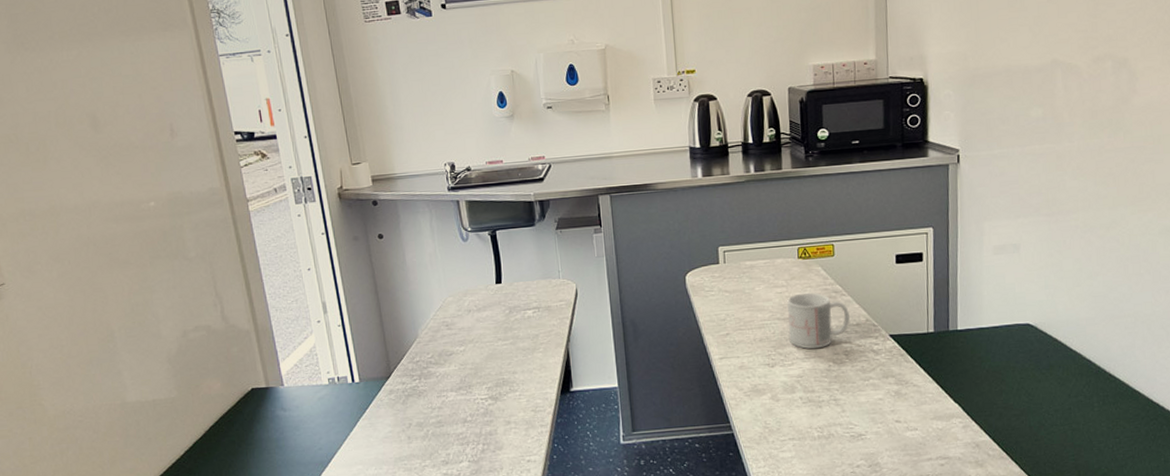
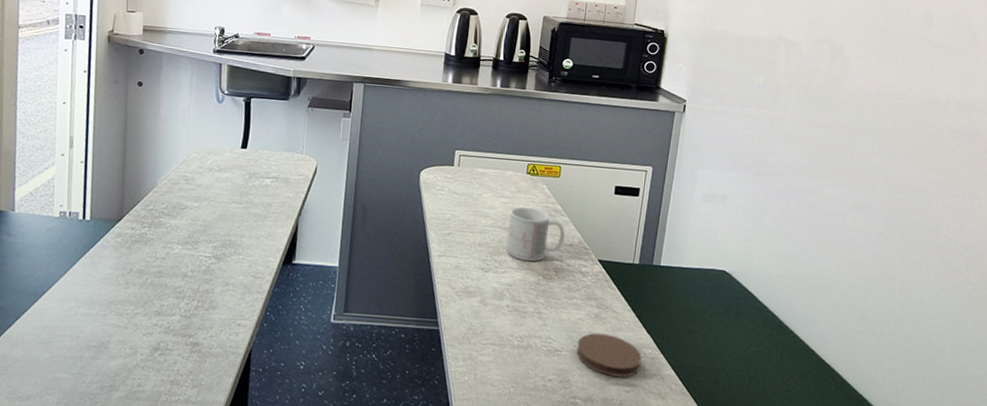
coaster: none [881,409,953,452] -> present [576,332,642,377]

